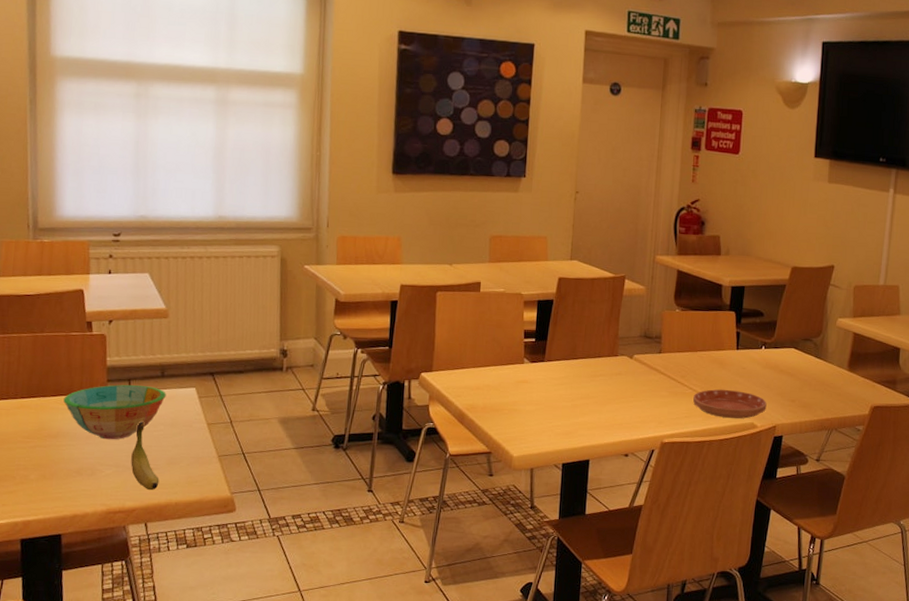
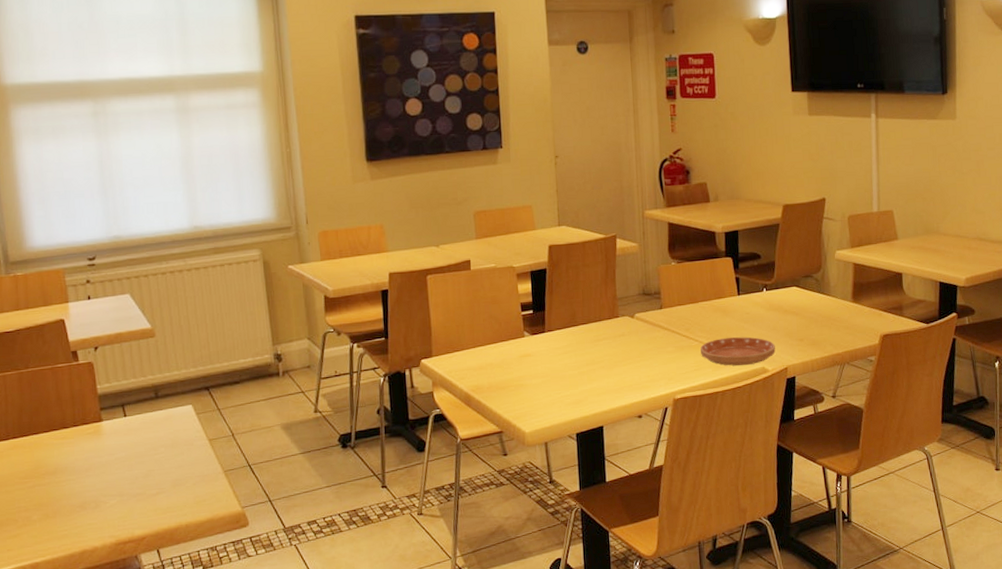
bowl: present [63,384,166,440] -> none [57,409,163,470]
banana: present [131,422,159,491] -> none [134,446,167,516]

